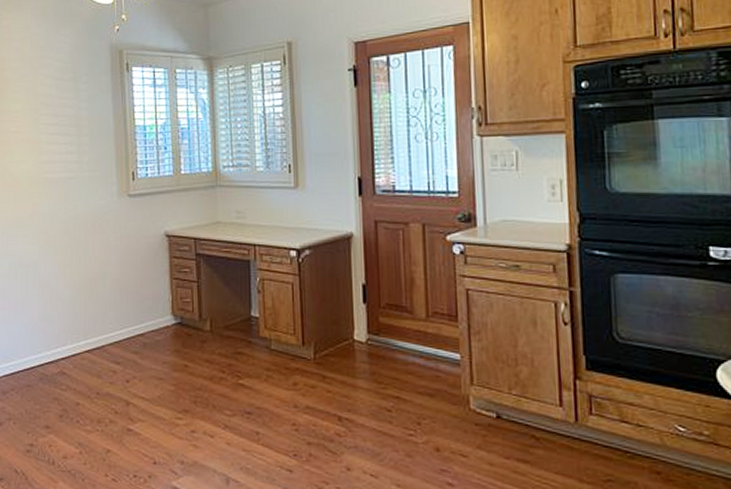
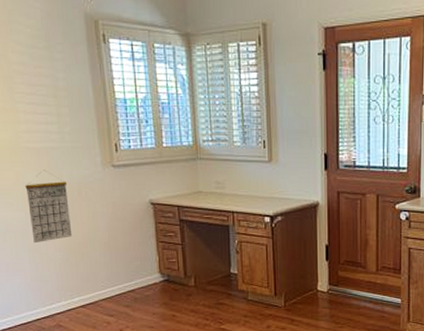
calendar: none [41,200,83,279] -> present [25,170,73,244]

